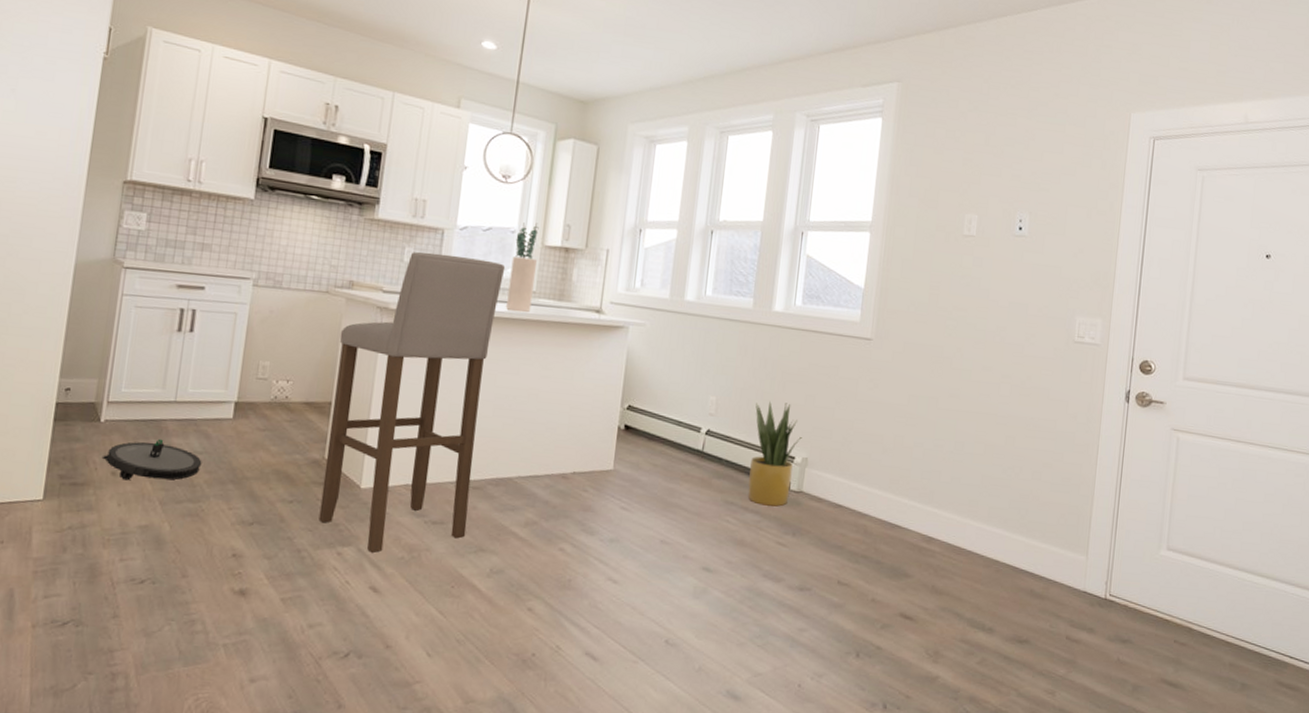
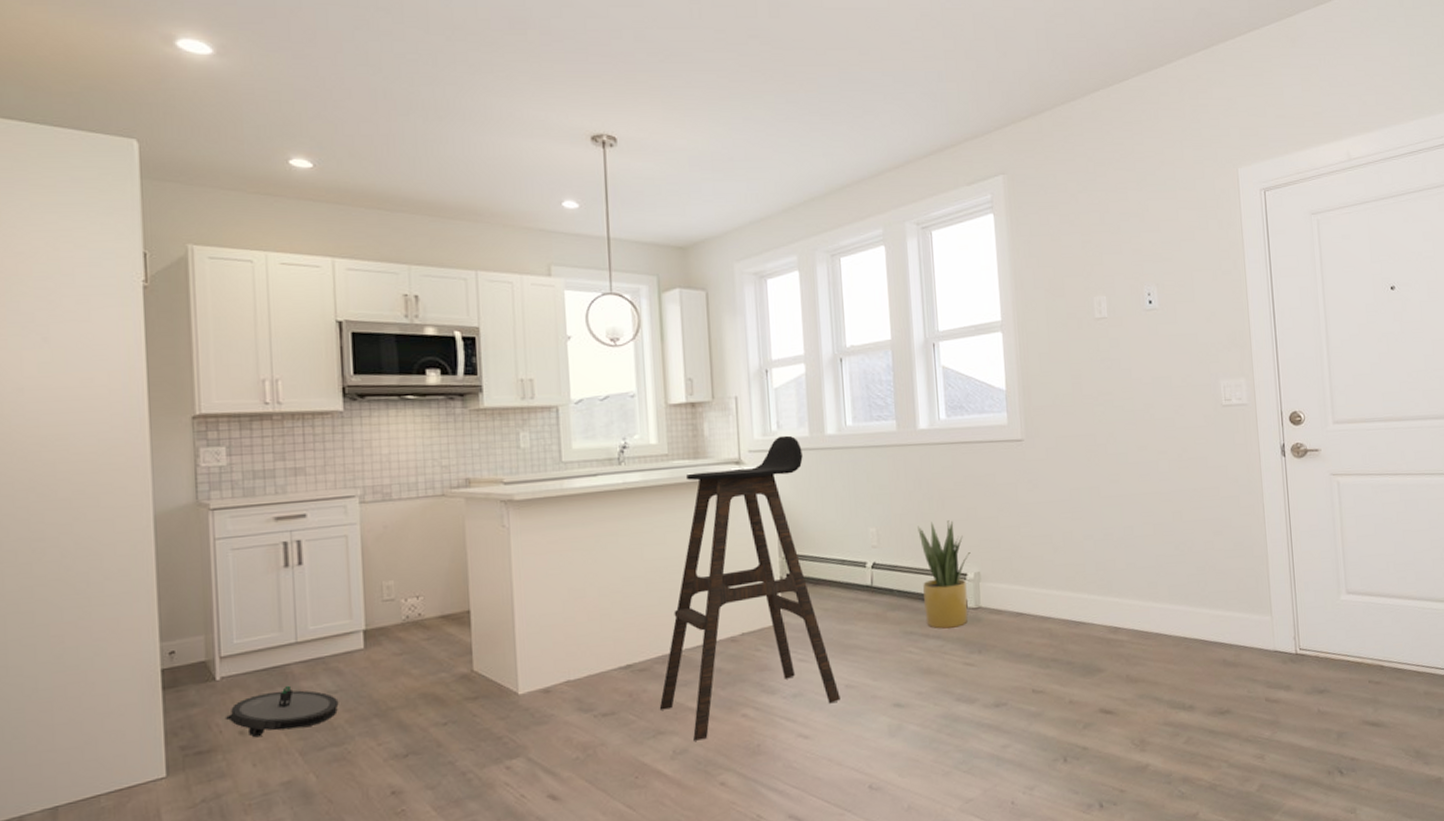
bar stool: present [319,251,506,553] -> none [465,430,641,759]
bar stool: none [485,293,661,565] -> present [659,435,840,741]
vase: present [506,222,539,313] -> none [636,382,666,480]

